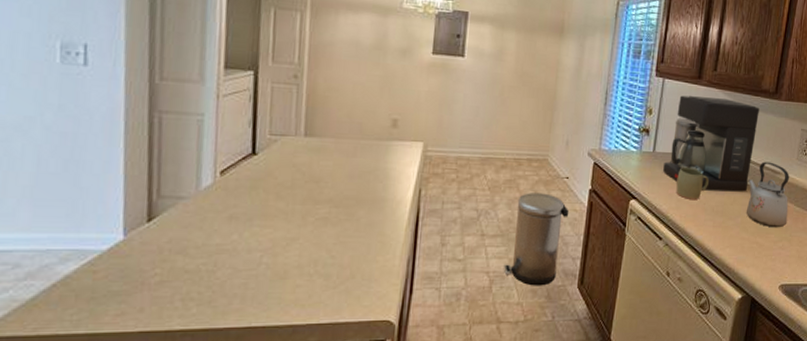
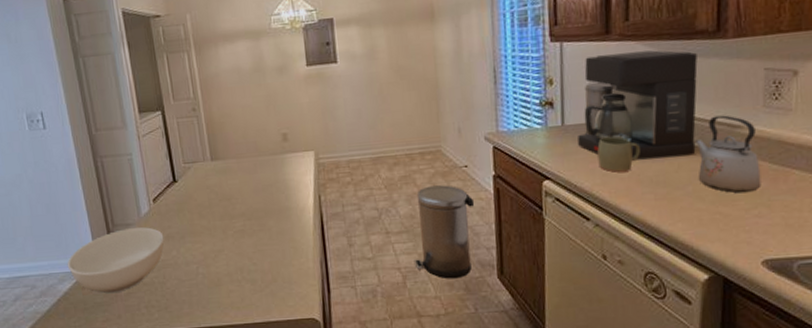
bowl: none [77,202,226,279] -> present [67,227,164,293]

